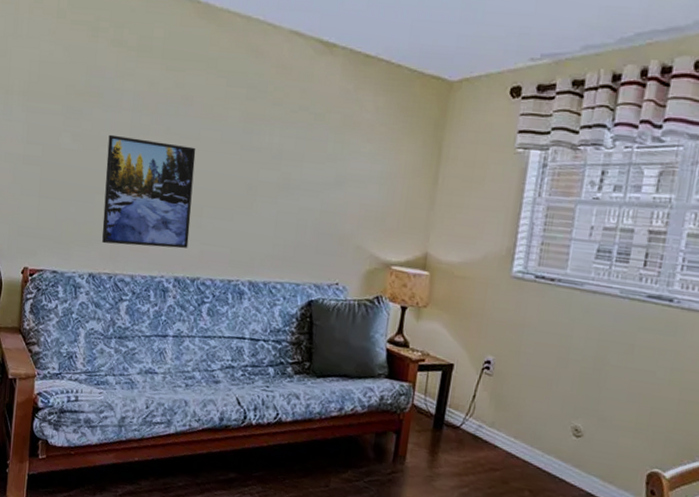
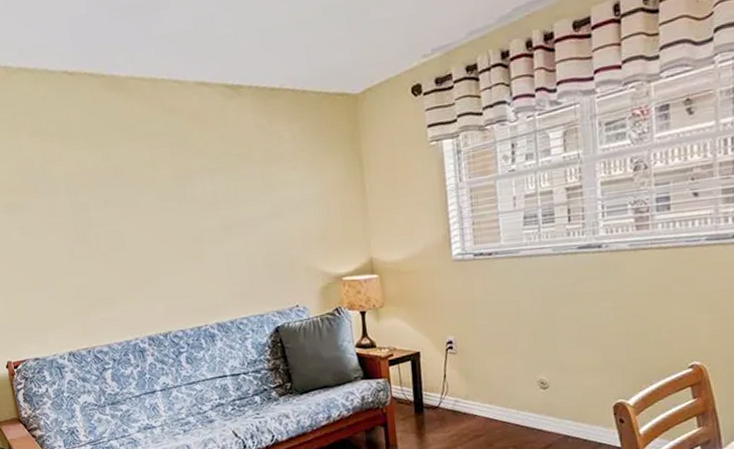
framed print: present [102,134,196,249] -> none [53,213,153,322]

